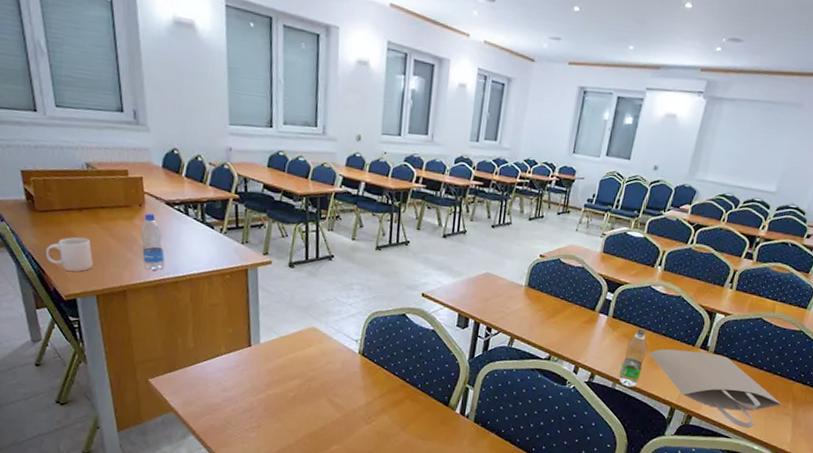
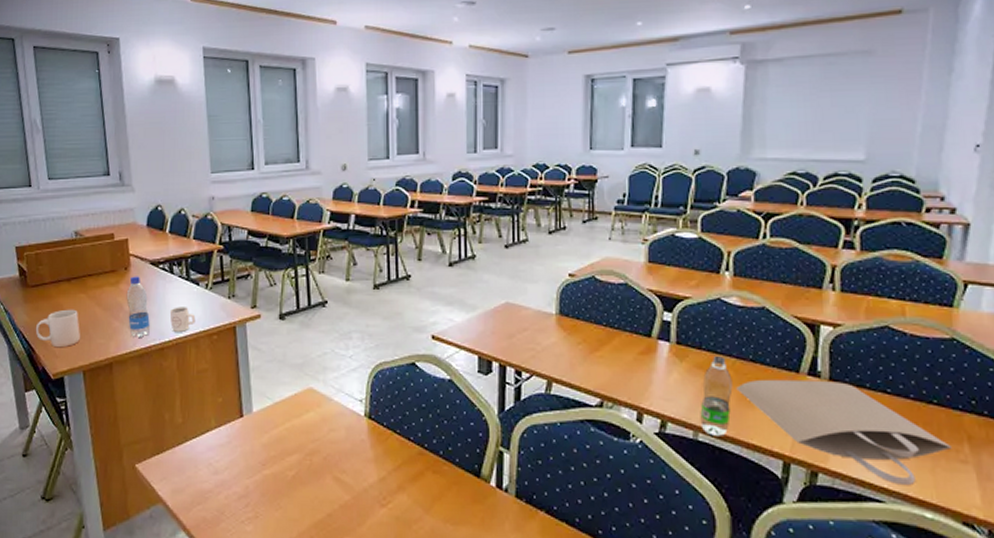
mug: none [184,246,210,269] -> present [169,307,196,332]

